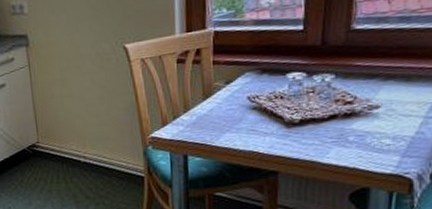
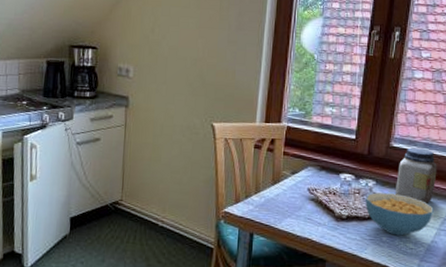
cereal bowl: none [323,84,417,133] -> present [365,192,434,236]
jar: none [362,24,420,90] -> present [396,147,437,204]

